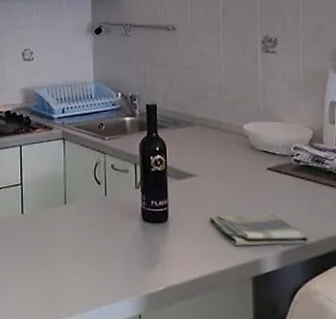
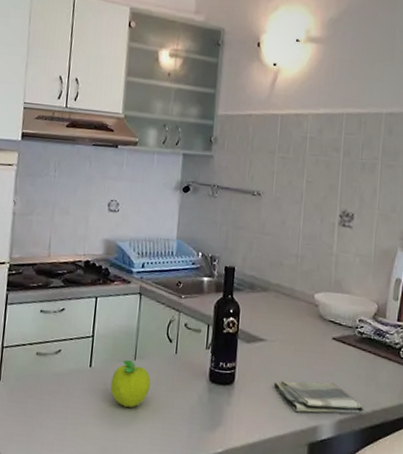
fruit: none [44,204,83,251] -> present [110,359,151,407]

